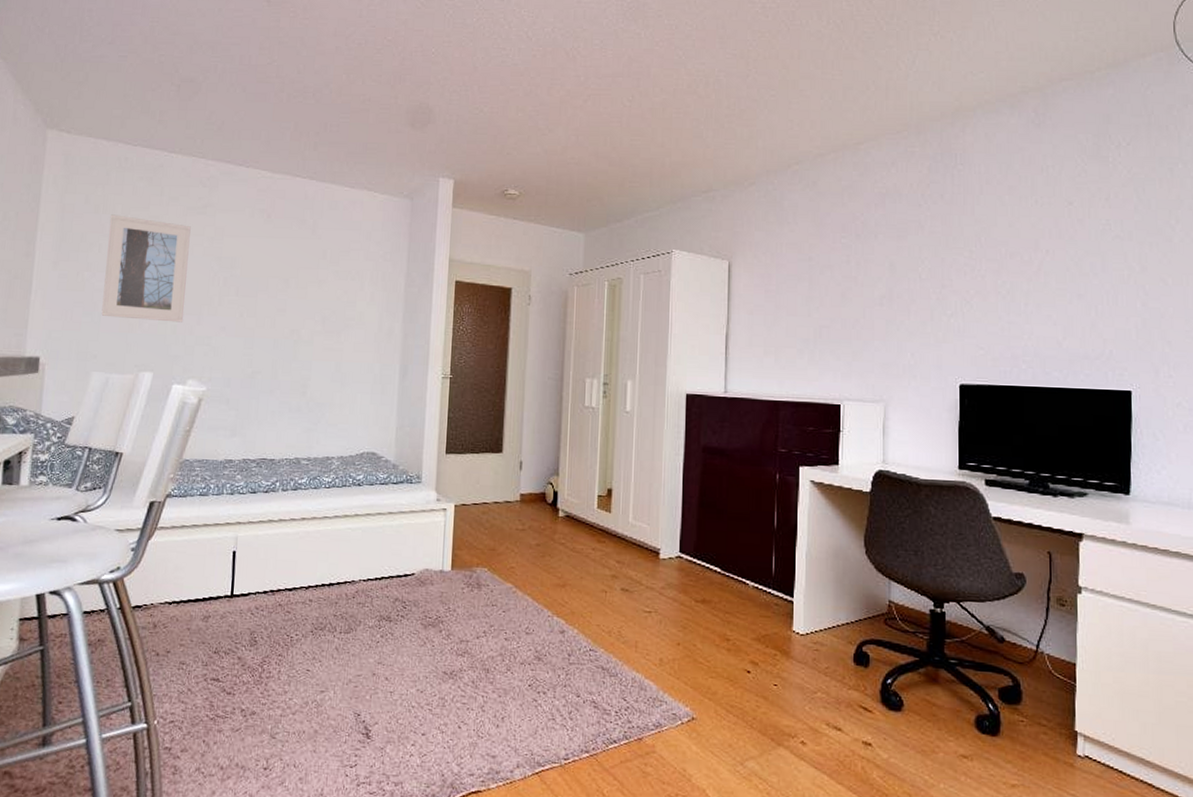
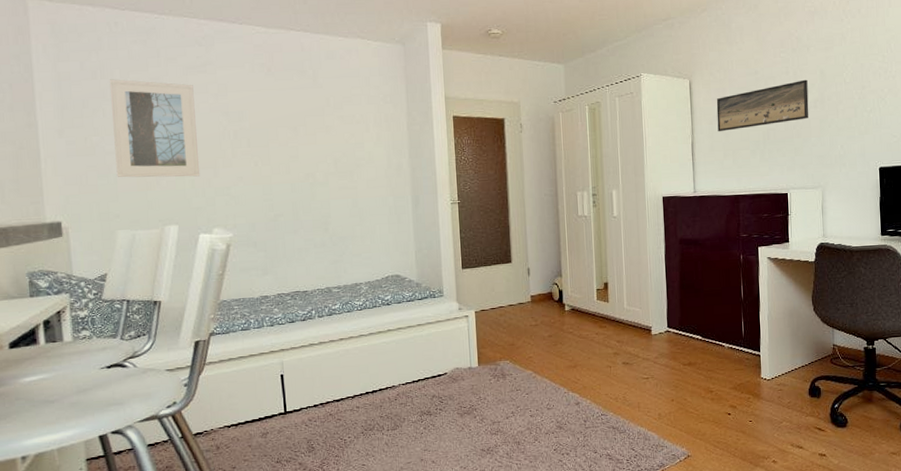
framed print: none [758,271,873,325] -> present [716,79,809,132]

